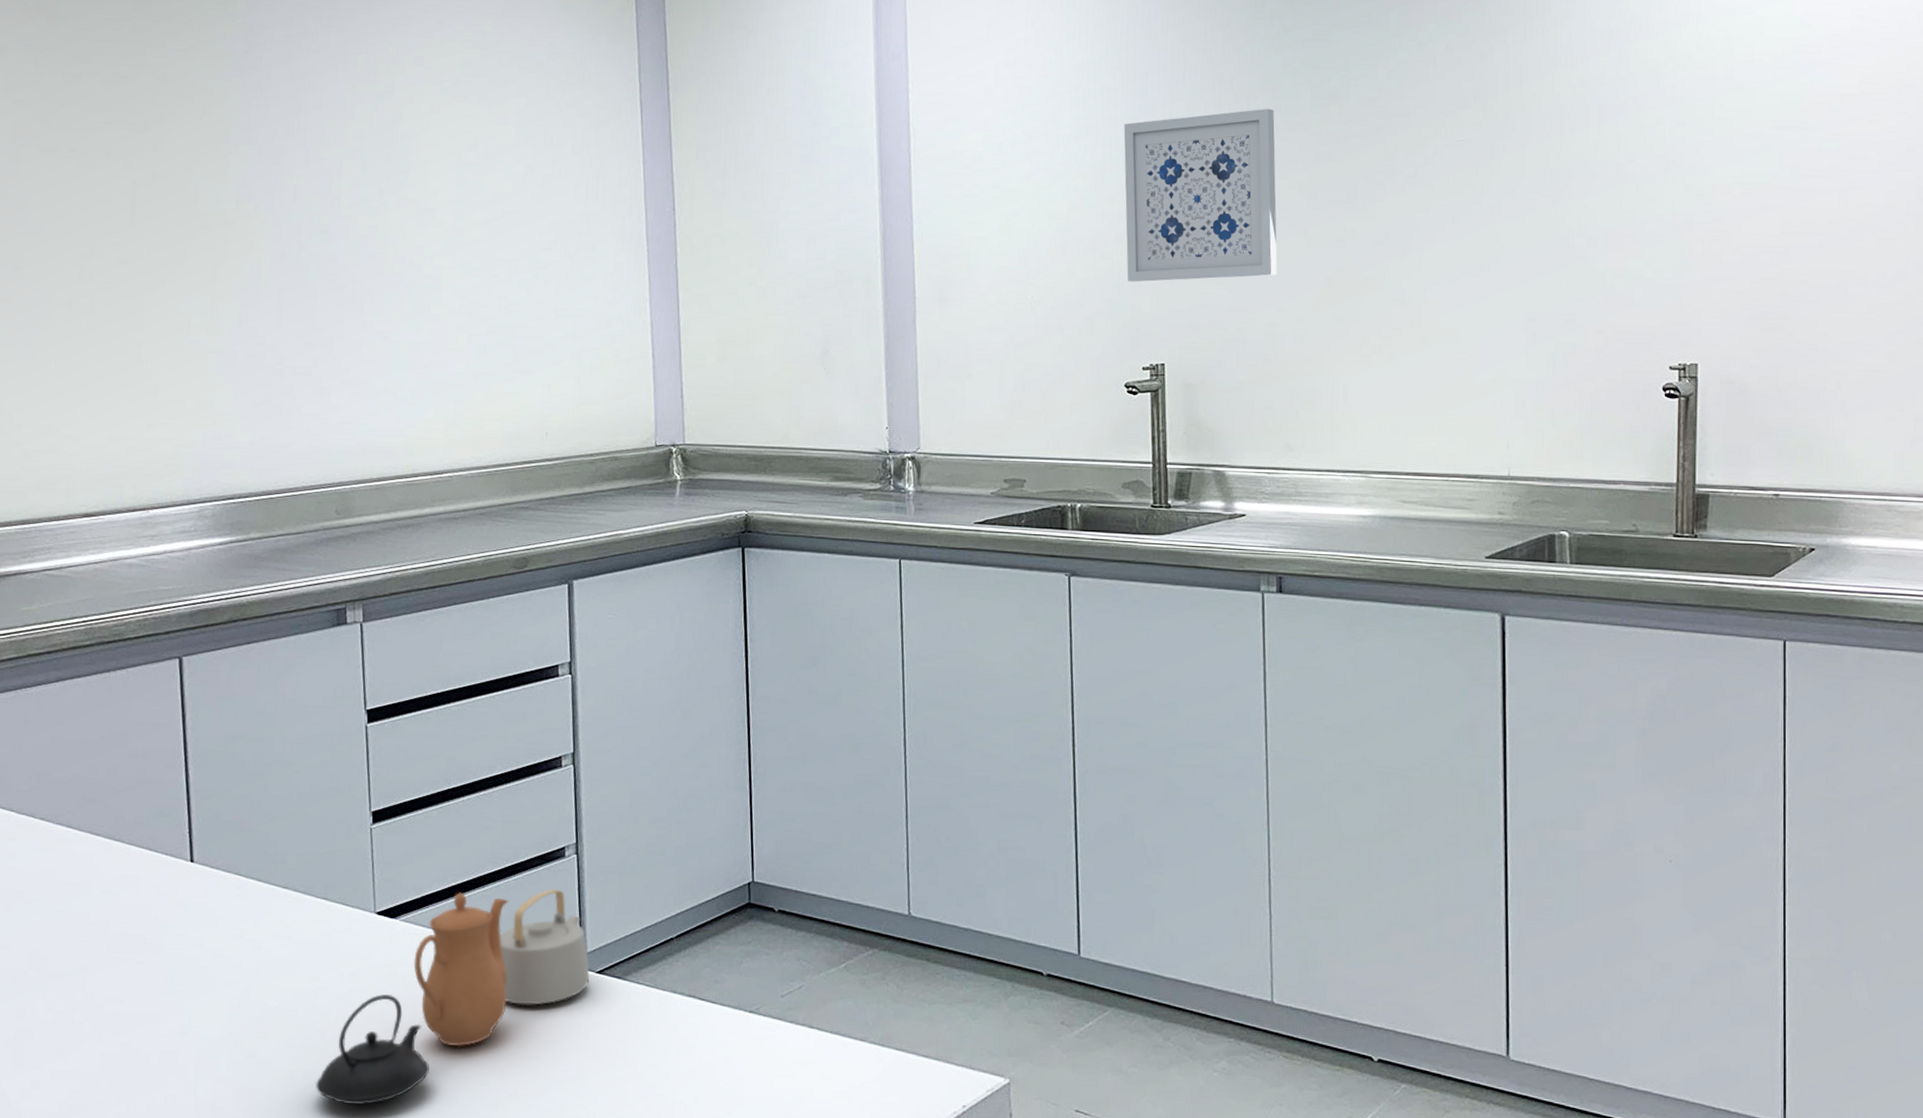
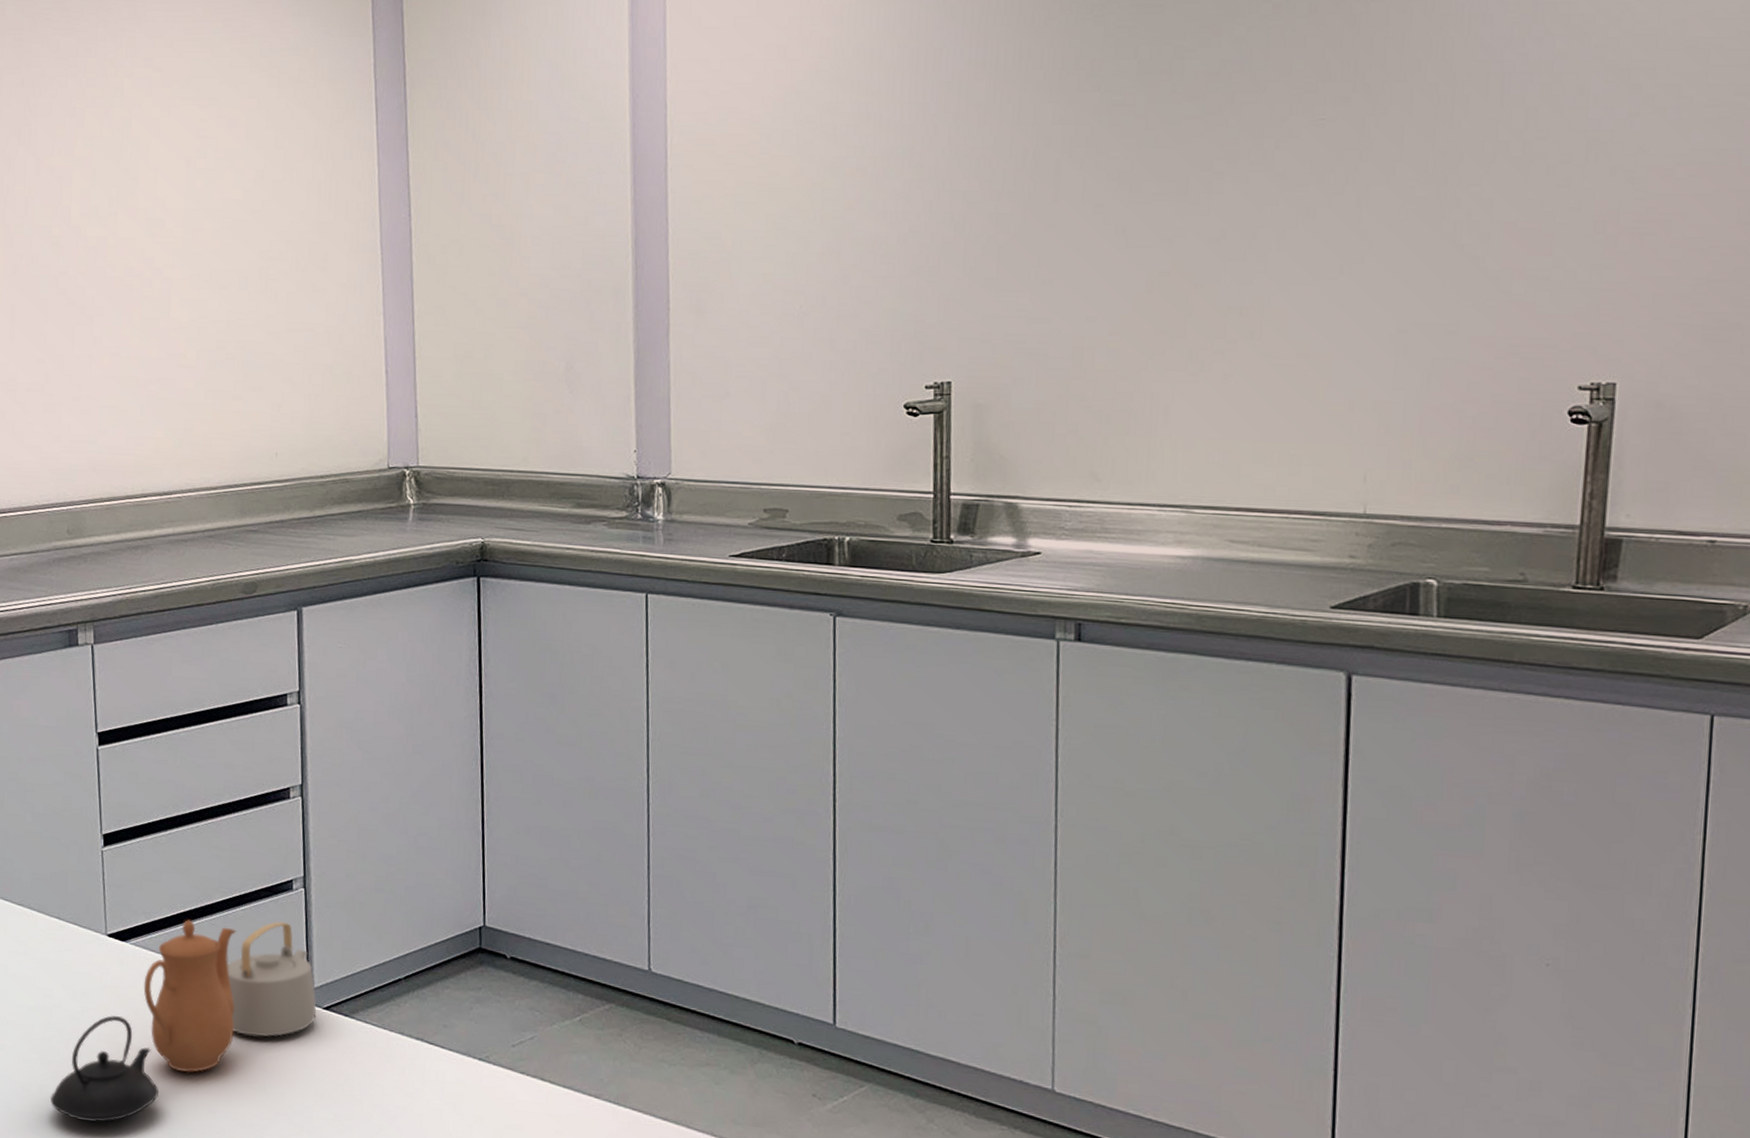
wall art: present [1124,108,1277,282] -> none [910,87,1092,290]

